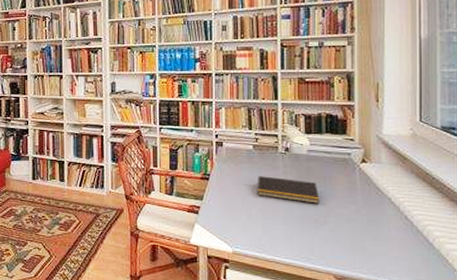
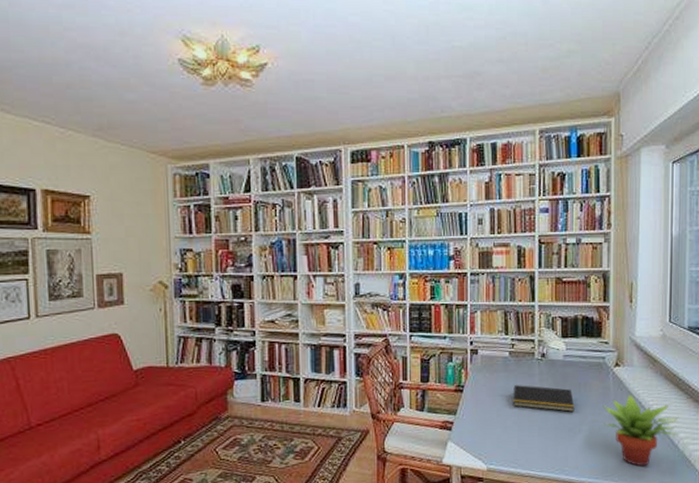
succulent plant: none [349,190,434,262] -> present [602,394,679,466]

